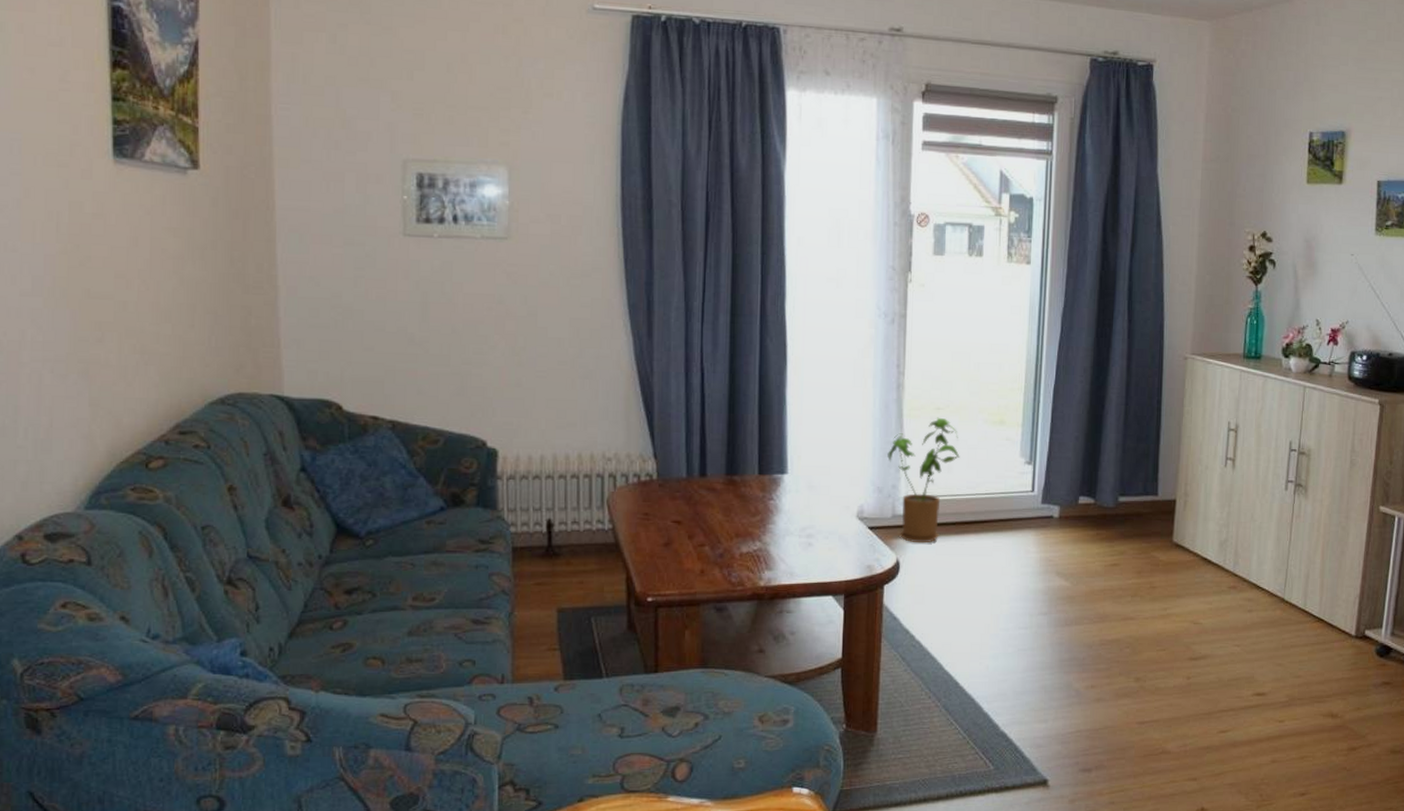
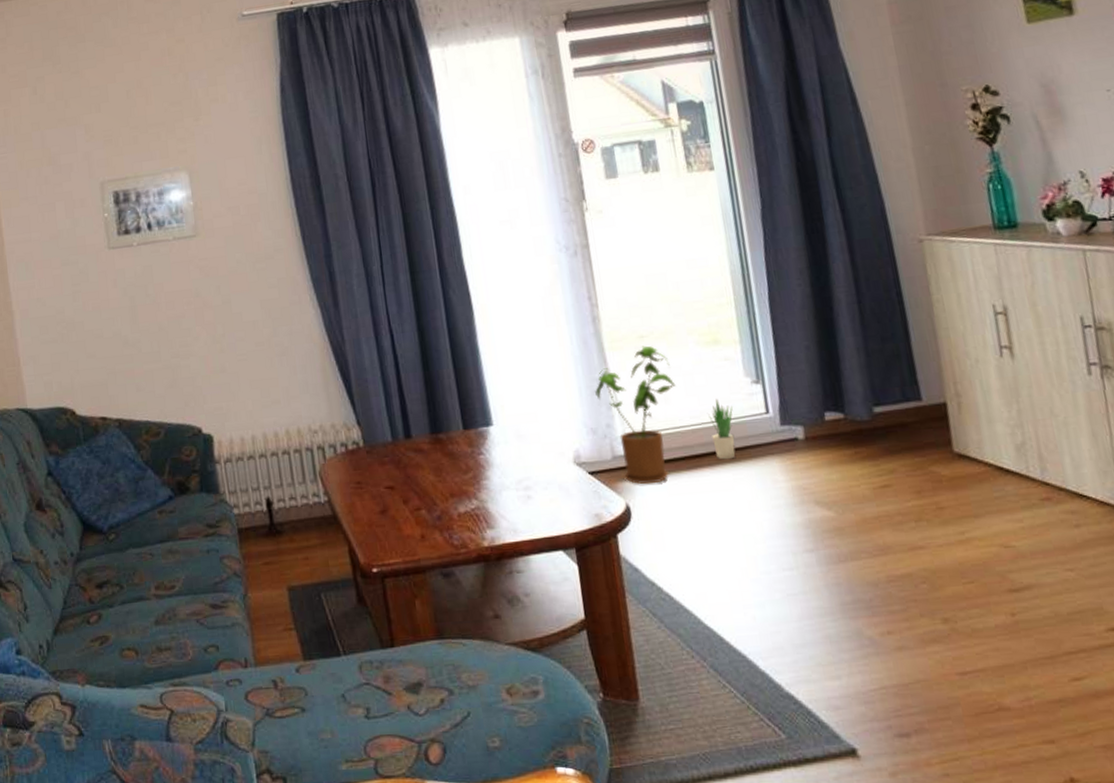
potted plant: none [982,473,1004,529] -> present [708,398,736,460]

